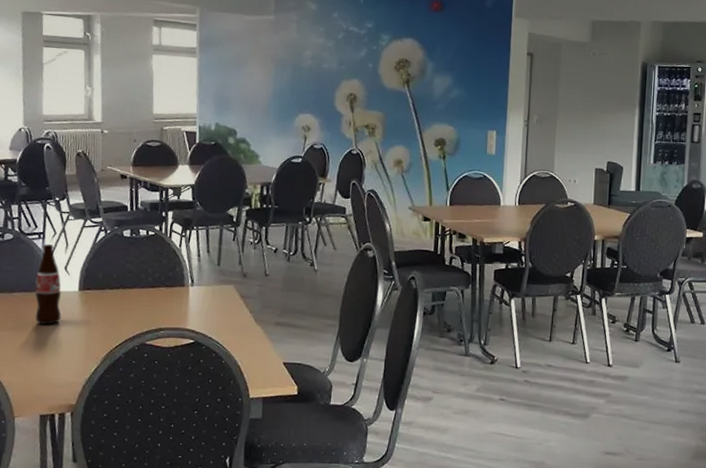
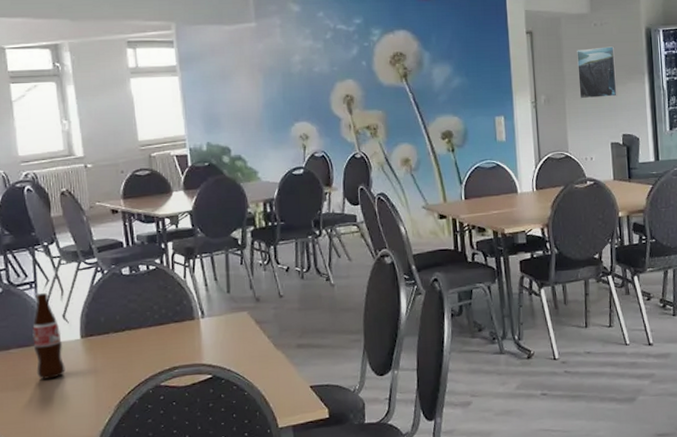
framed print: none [571,76,611,125] -> present [577,46,618,99]

